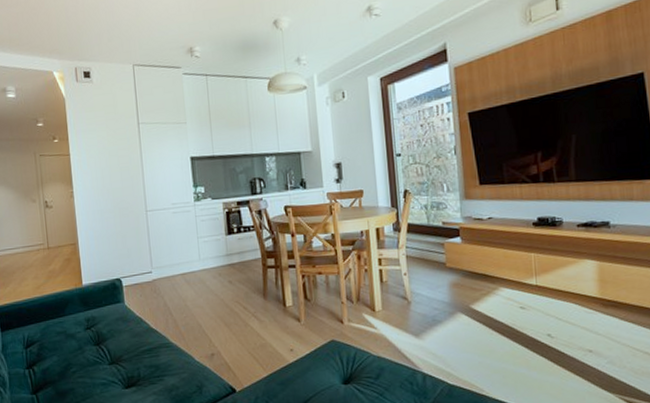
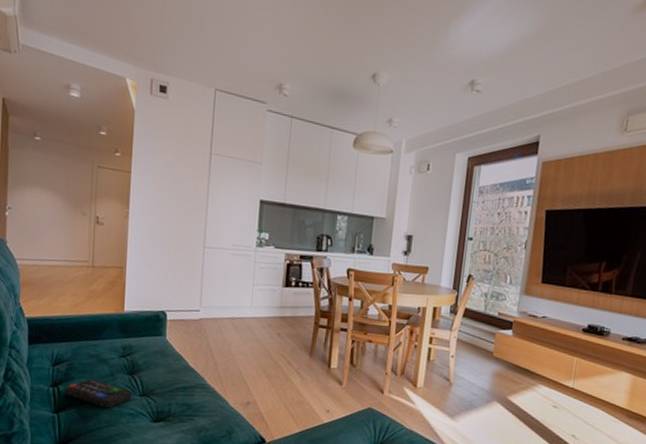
remote control: none [39,355,103,382] -> present [64,378,133,408]

